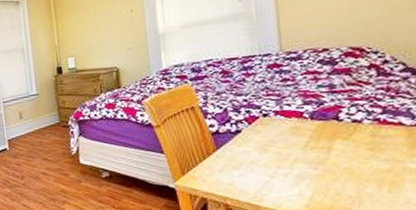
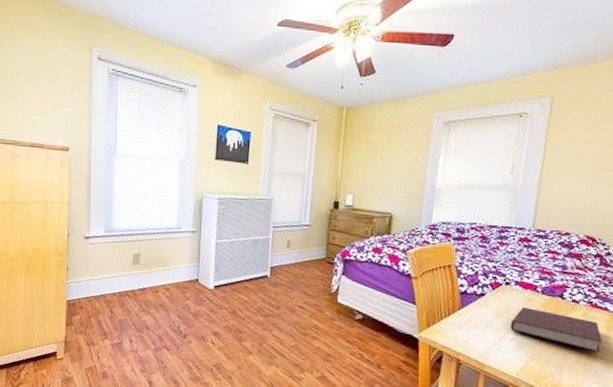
notebook: none [280,137,406,175] -> present [510,307,602,352]

